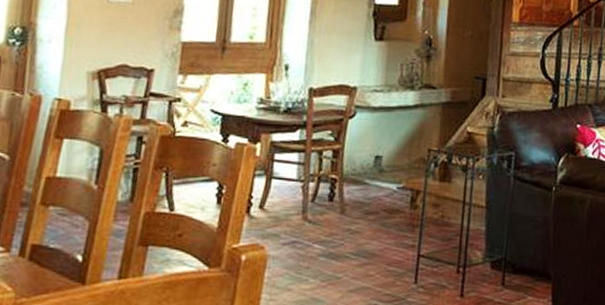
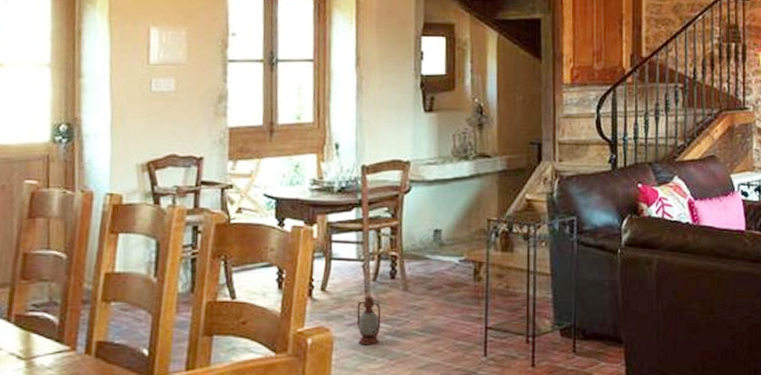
lantern: none [291,203,317,266] -> present [356,283,381,346]

